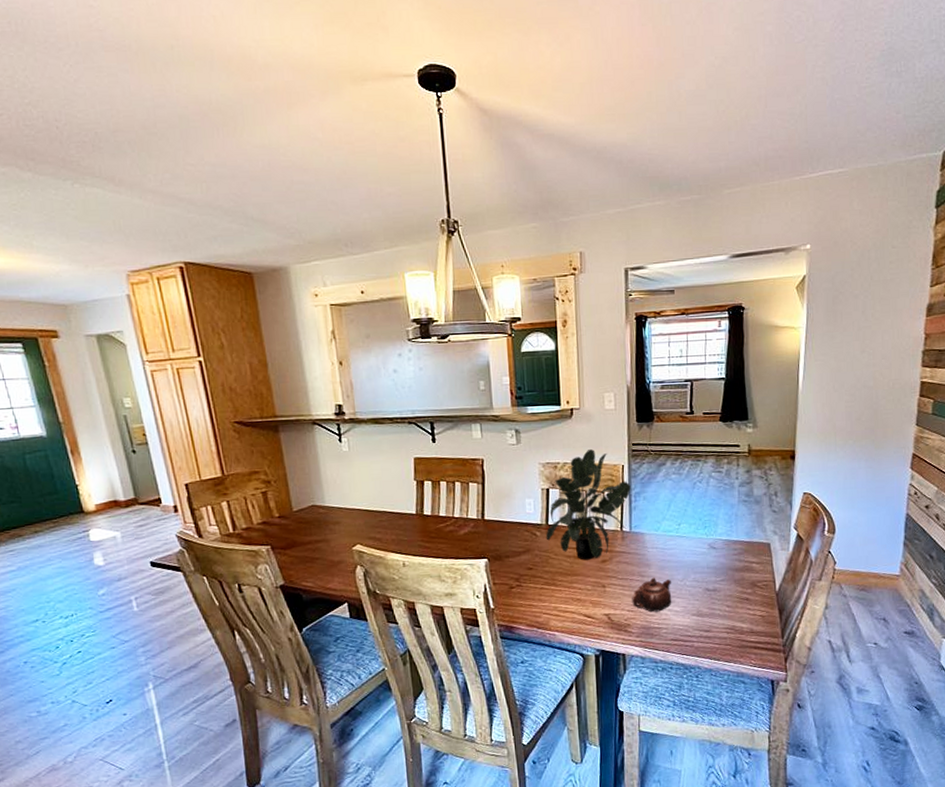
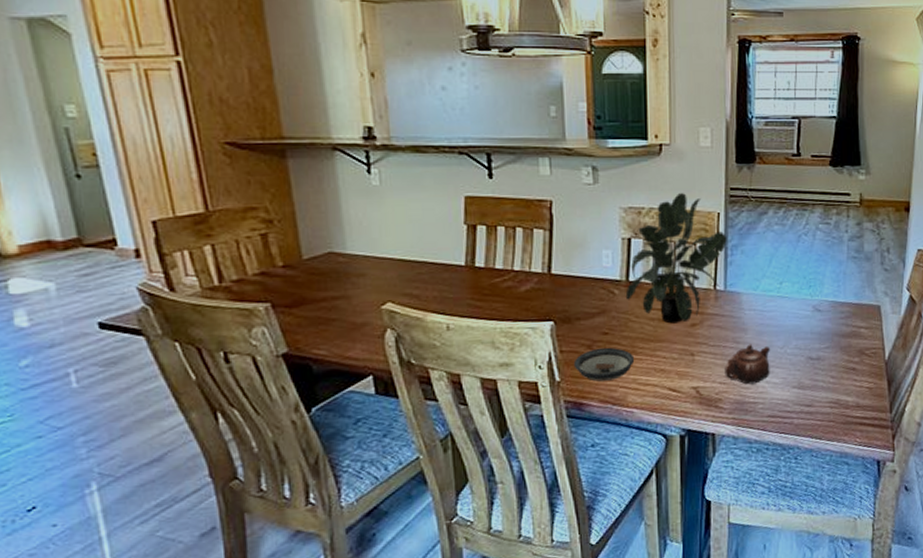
saucer: none [504,580,555,609] -> present [573,347,635,382]

